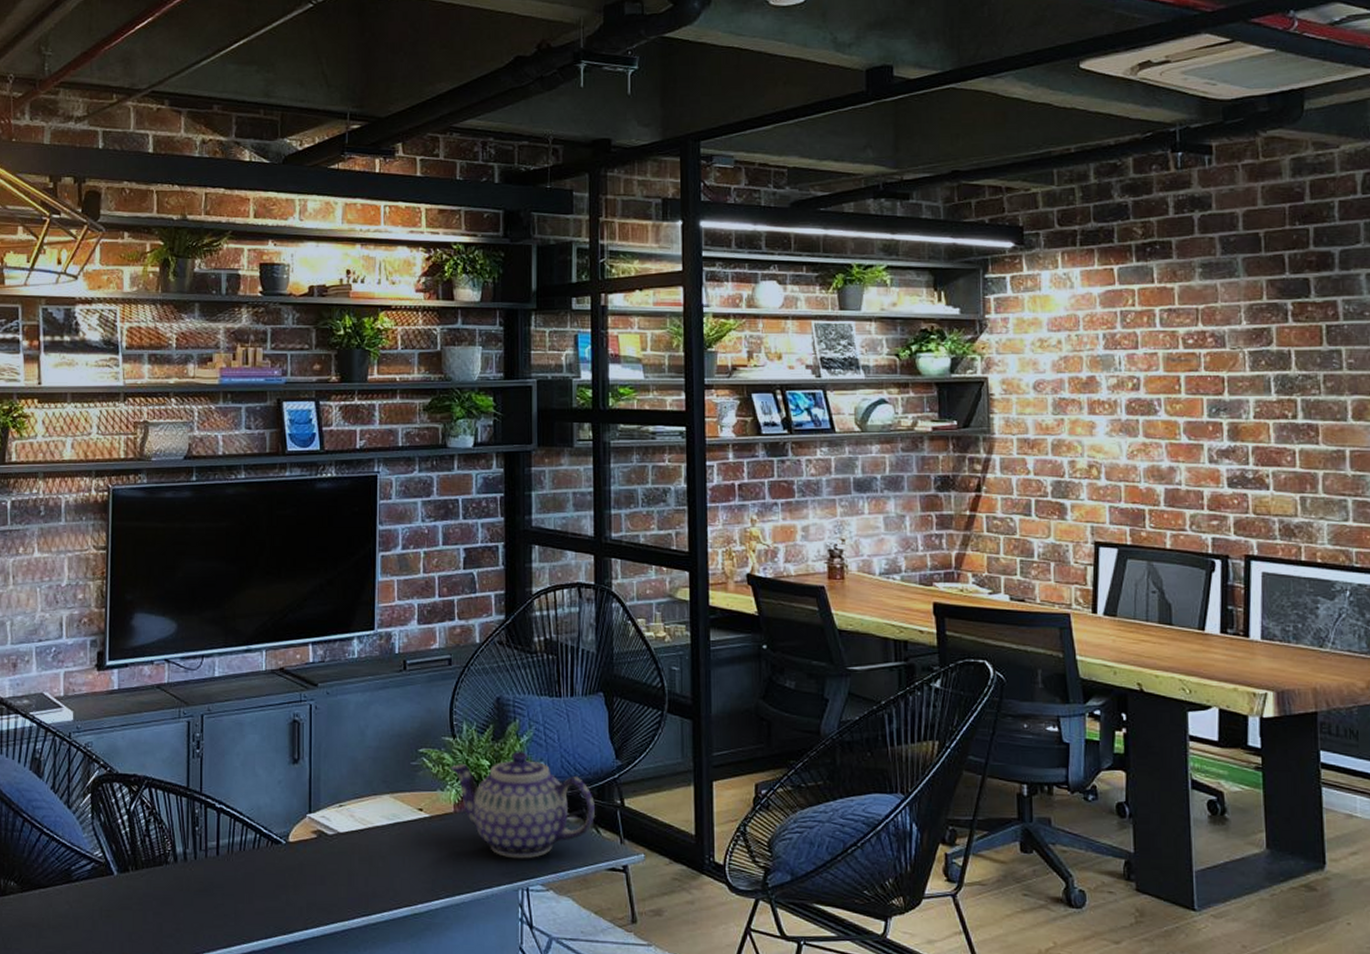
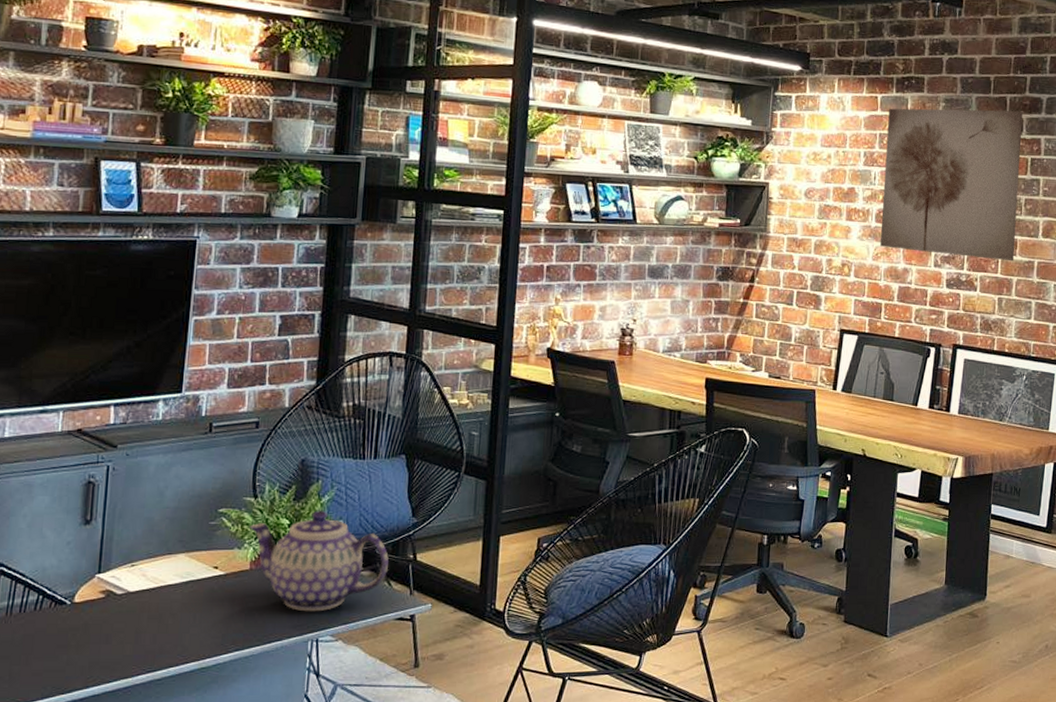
wall art: none [1130,269,1317,452] -> present [880,108,1023,262]

